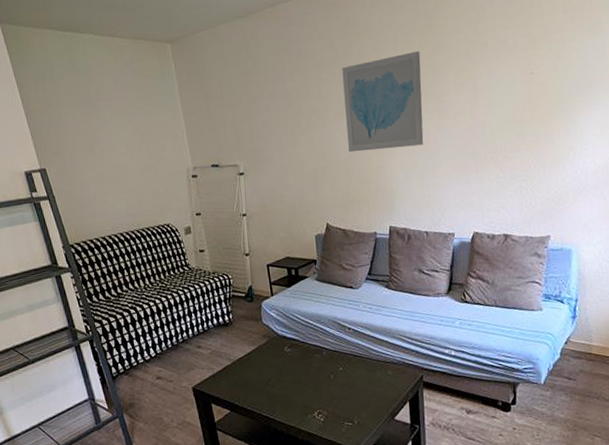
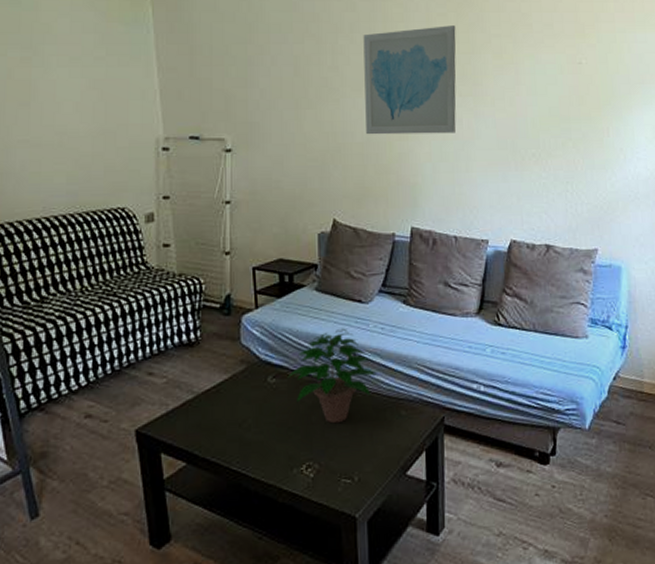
potted plant: none [299,308,369,382] -> present [287,328,378,424]

